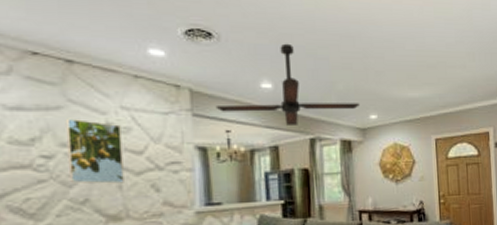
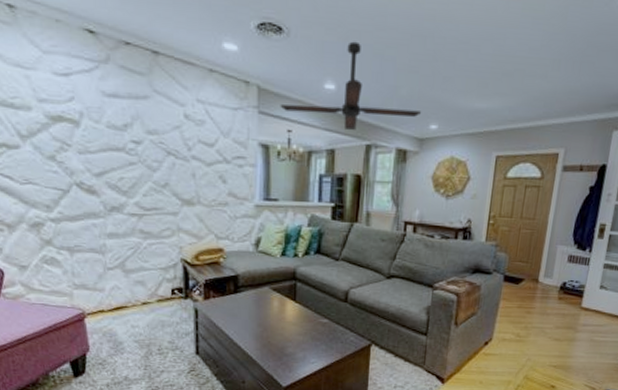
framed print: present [65,118,124,184] -> none [151,107,197,172]

